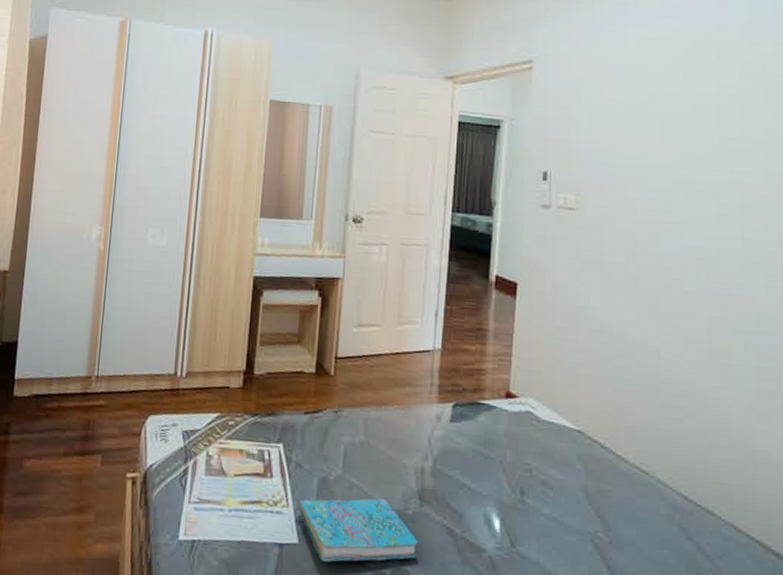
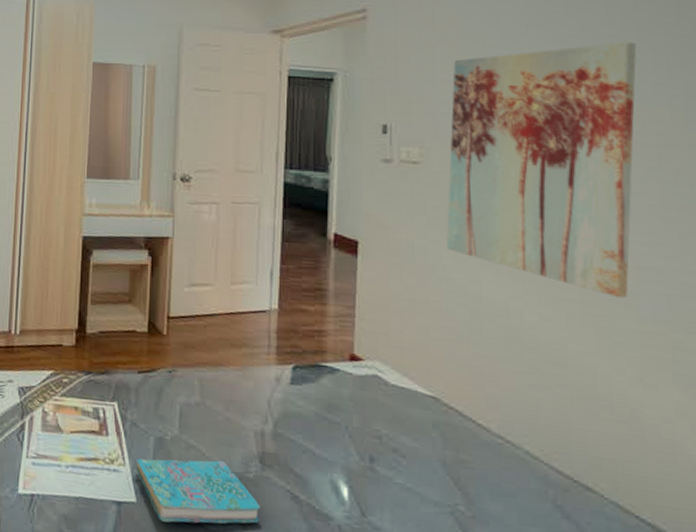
wall art: none [596,102,763,337] -> present [446,42,637,299]

